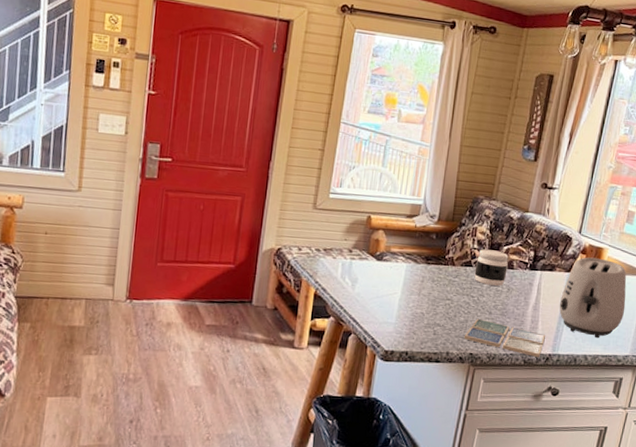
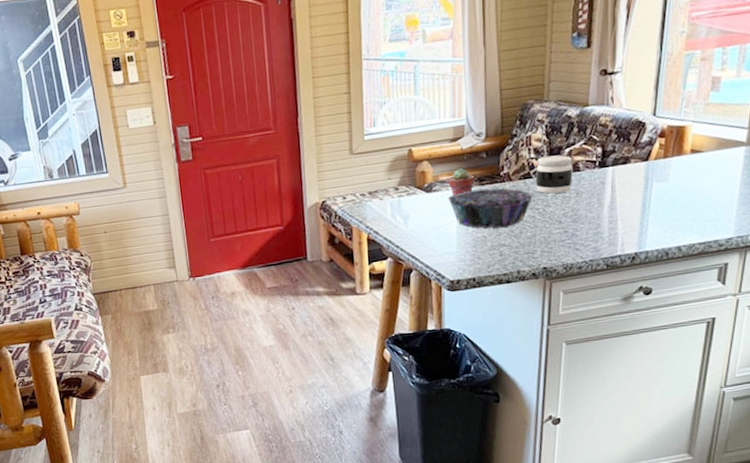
decorative bowl: none [395,266,471,309] -> present [448,188,534,229]
potted succulent: none [398,244,423,269] -> present [448,168,475,196]
drink coaster: present [464,318,545,358] -> none [534,230,628,259]
toaster: present [559,257,627,339] -> none [639,138,722,226]

